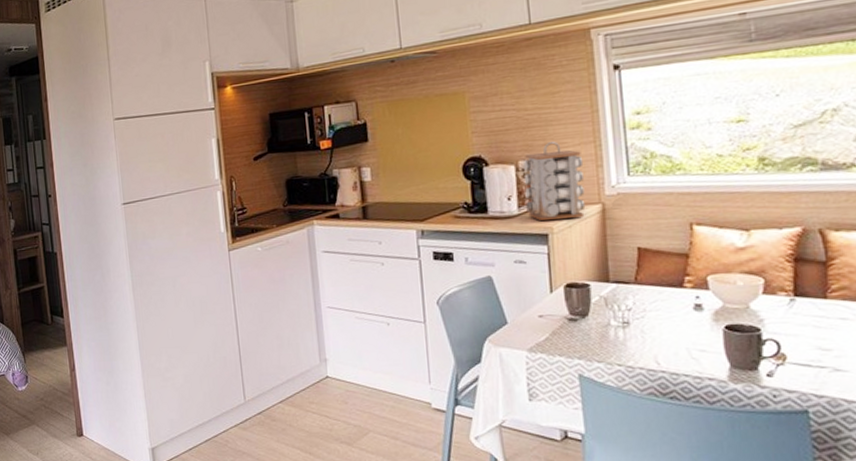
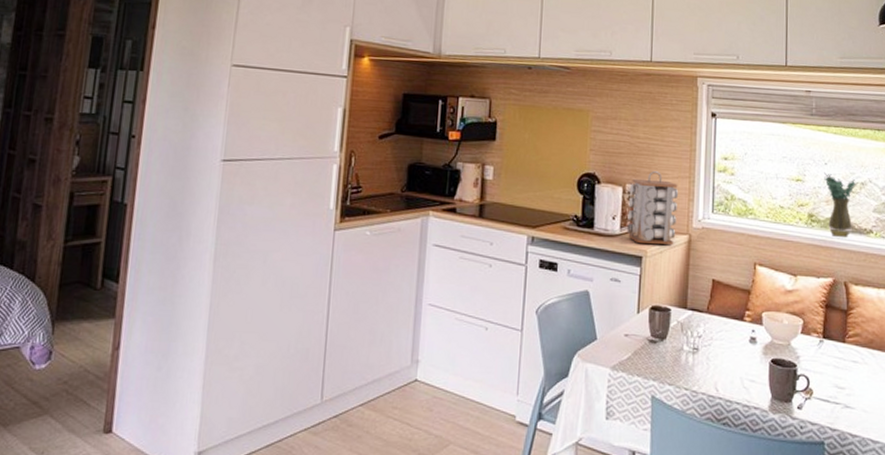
vase: none [776,105,824,180] -> present [824,172,855,239]

